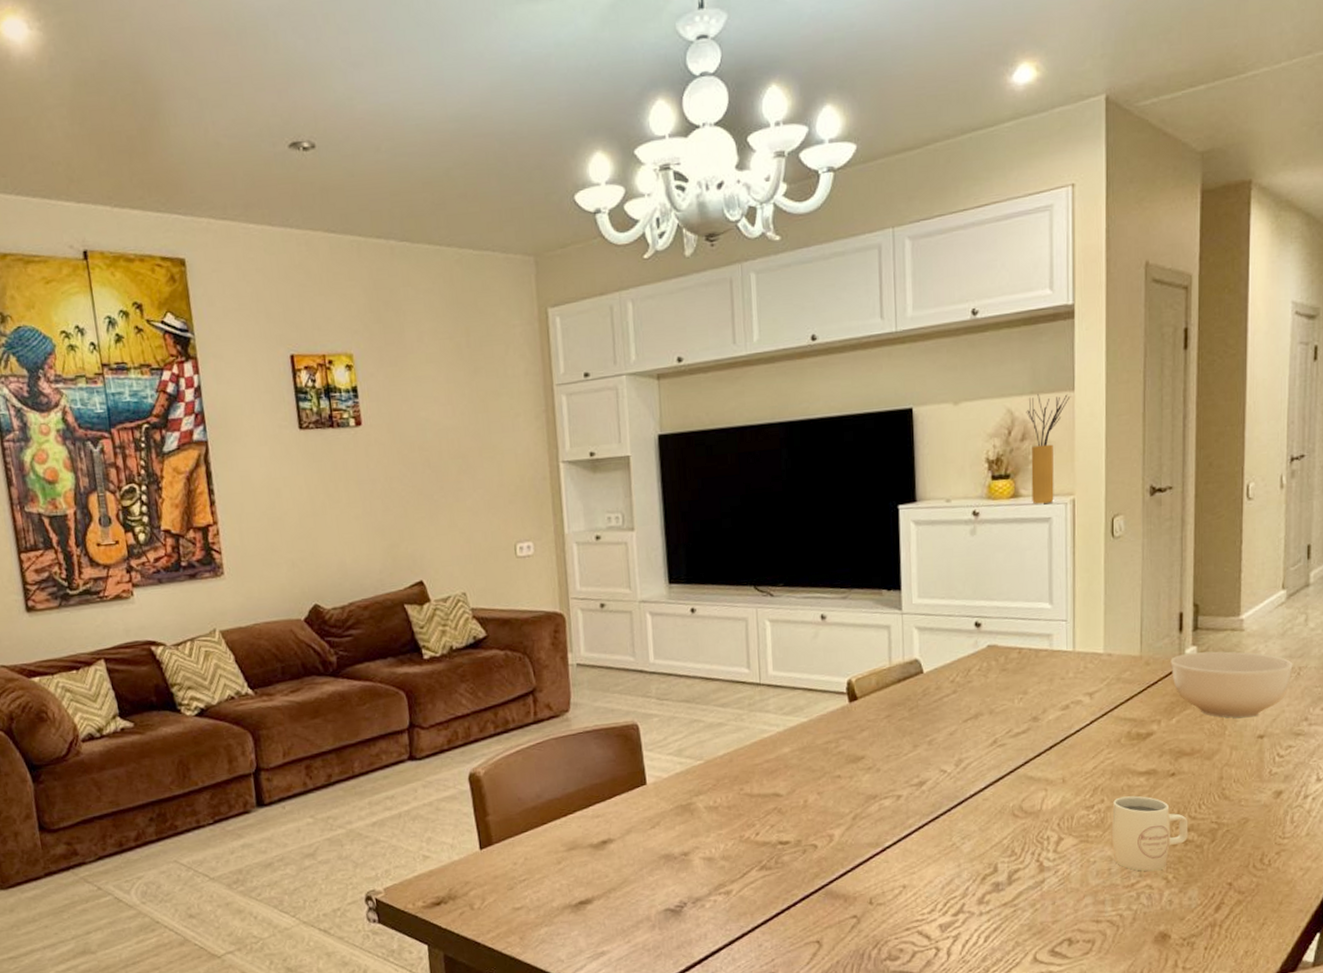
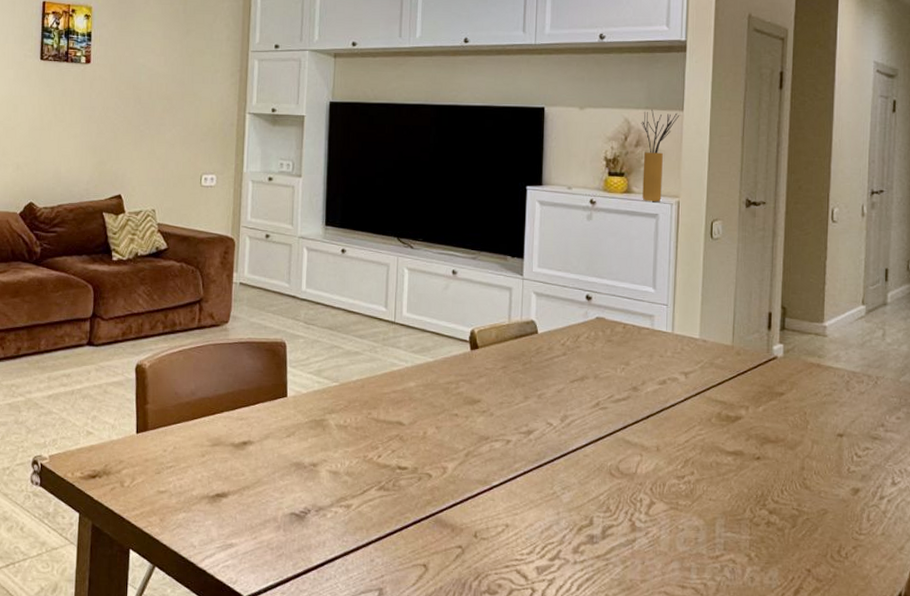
mug: present [1111,795,1189,872] -> none [699,472,771,547]
bowl: present [1170,651,1293,719] -> none [759,350,871,416]

